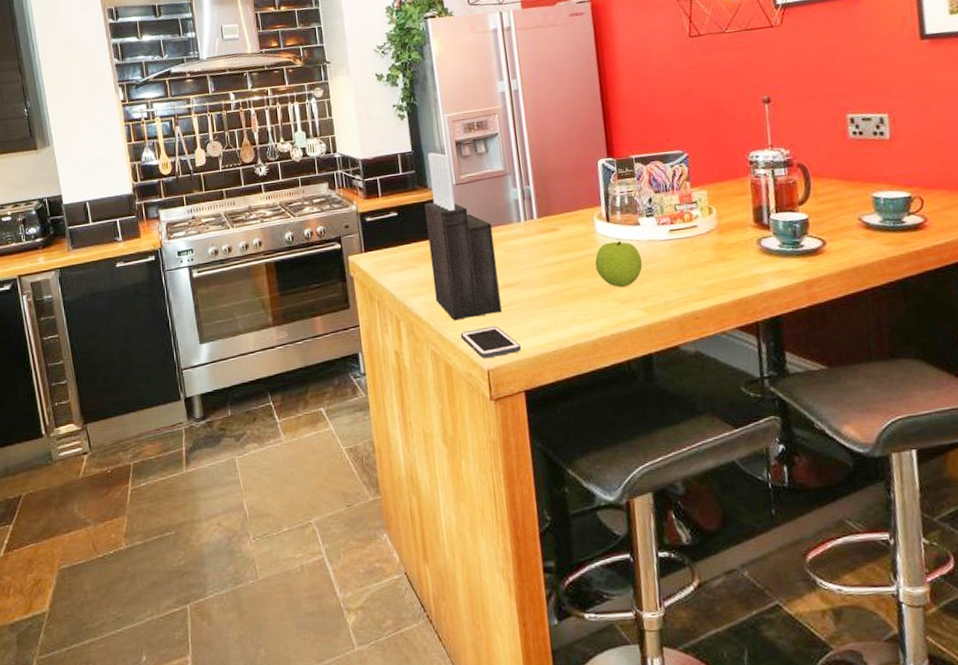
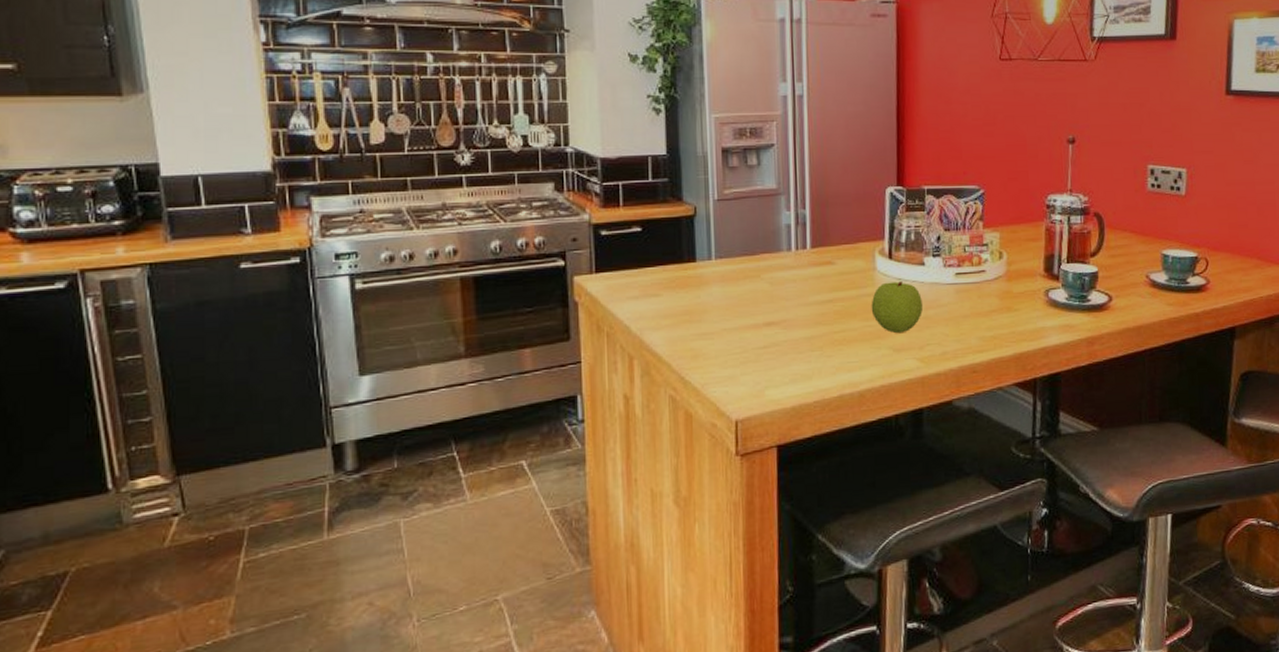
knife block: present [424,152,502,321] -> none [677,158,759,362]
cell phone: present [460,325,521,359] -> none [706,369,777,408]

